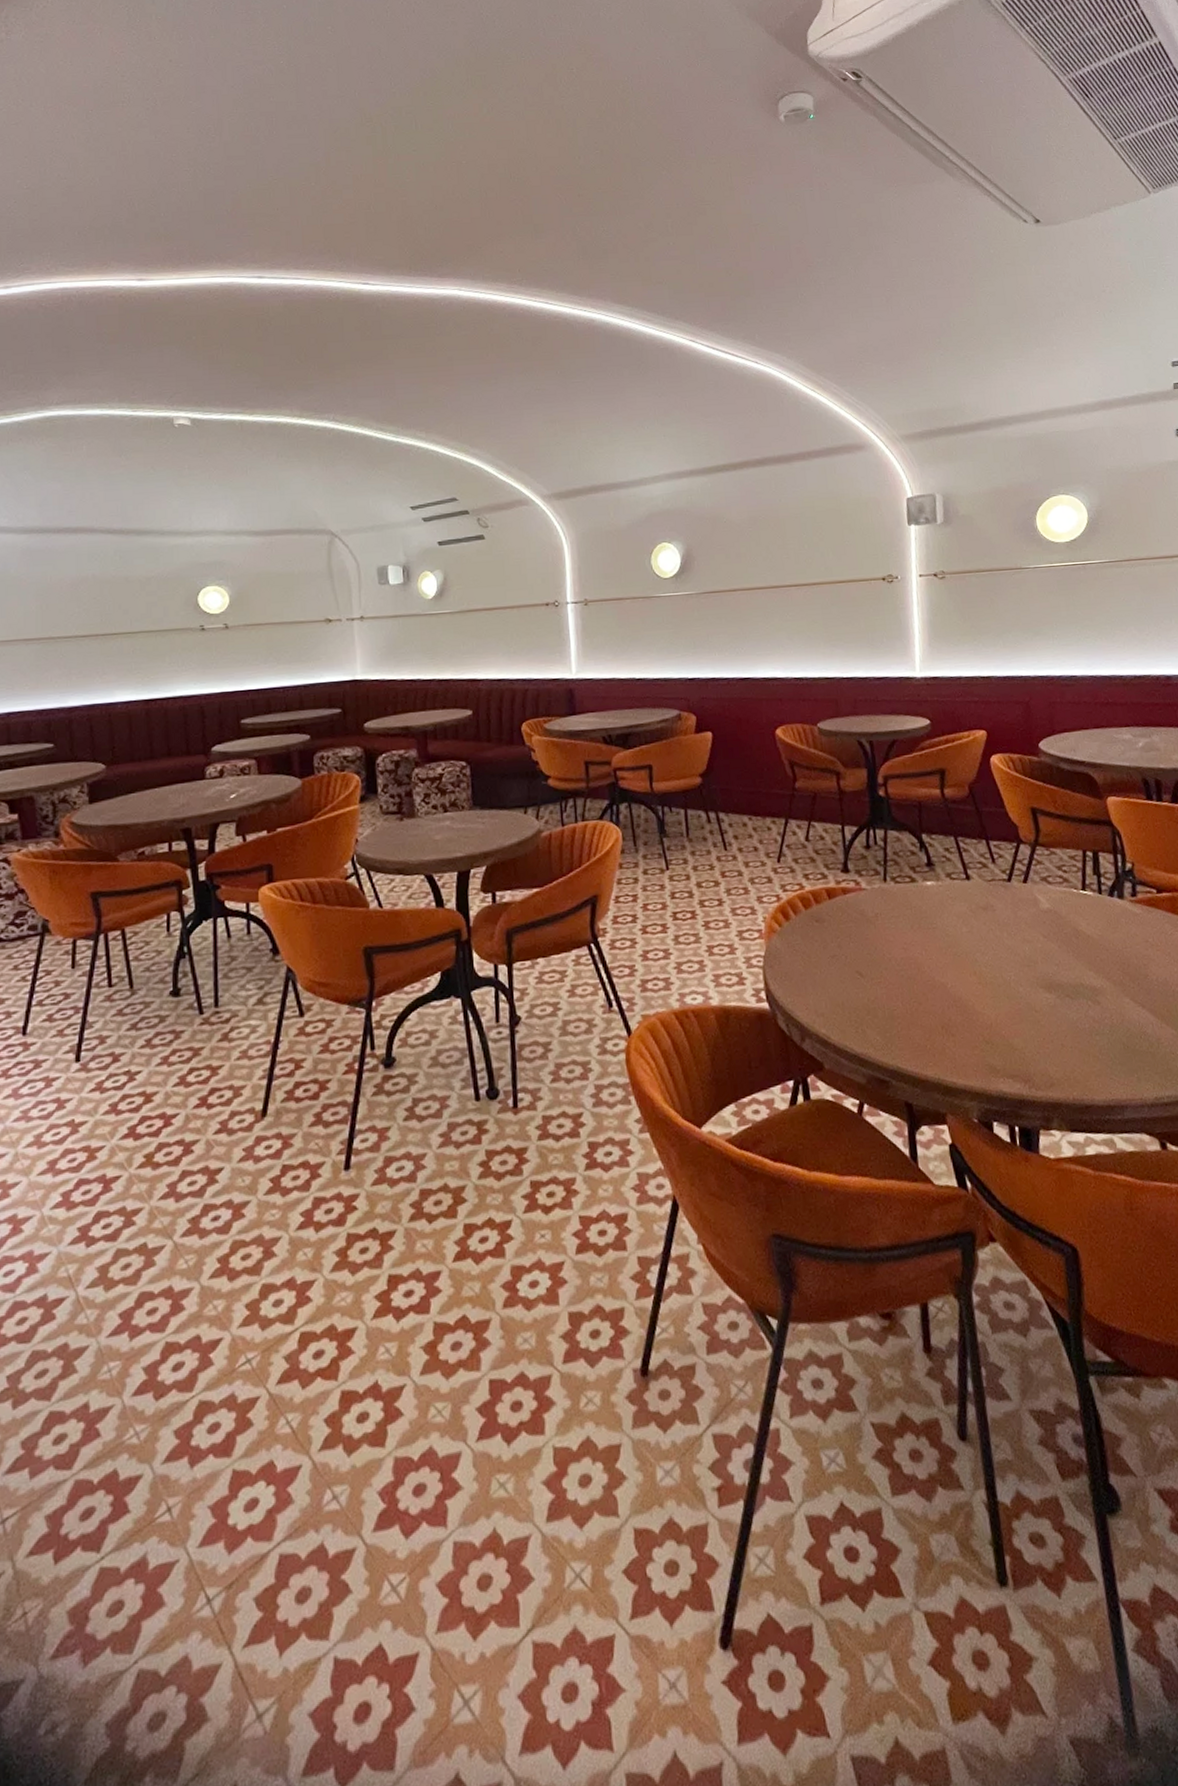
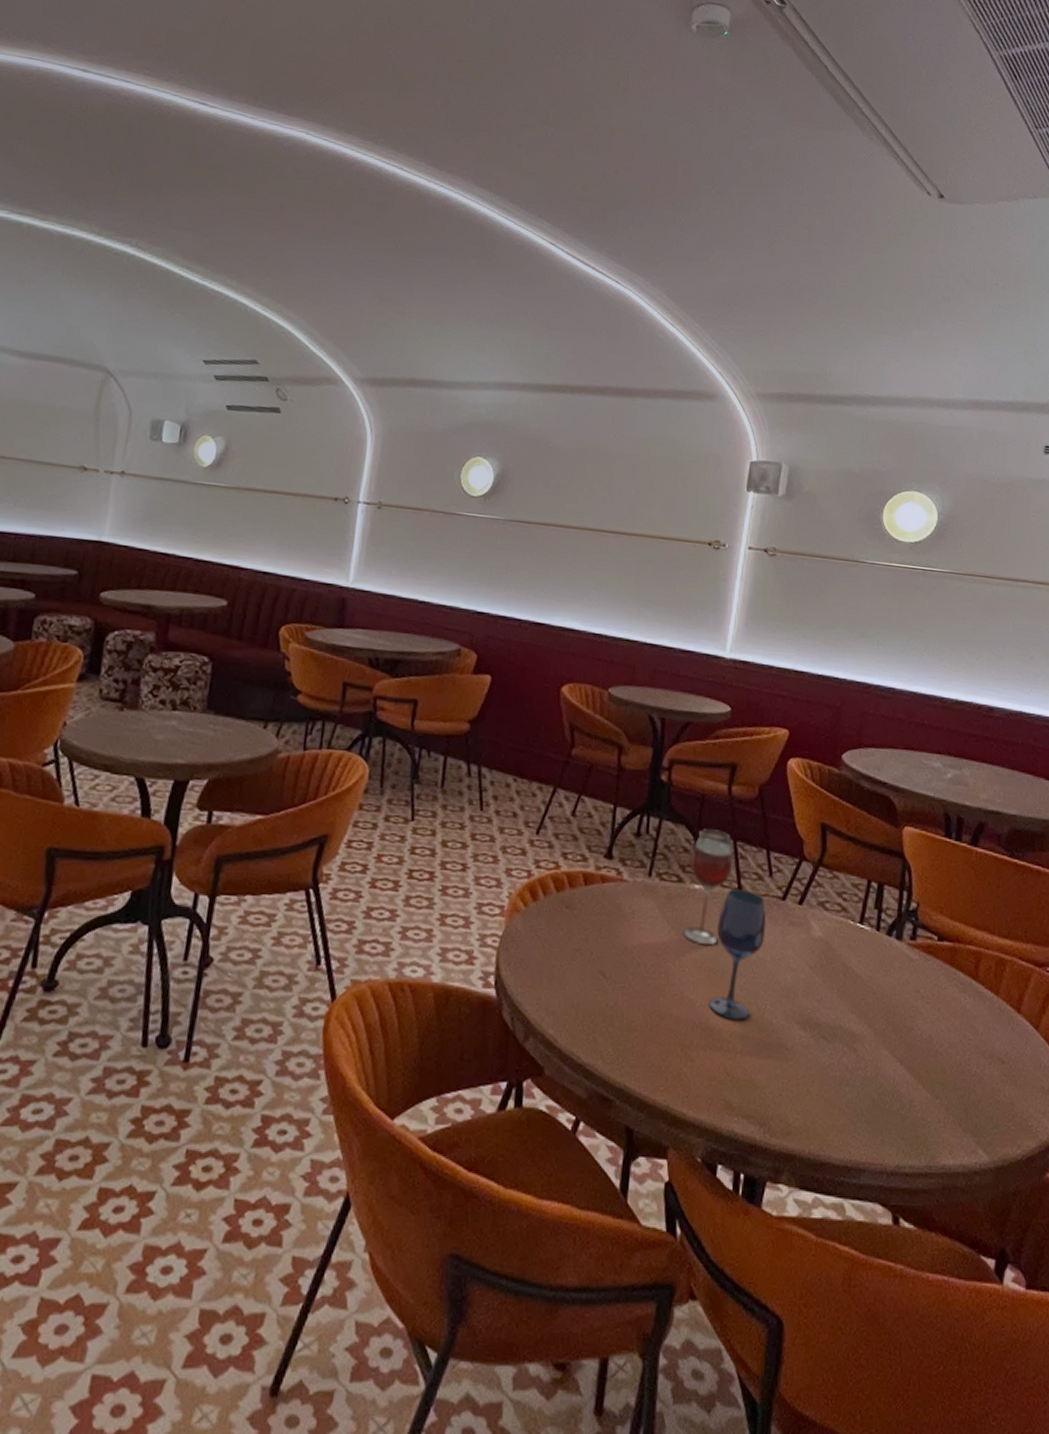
wineglass: none [918,830,958,933] -> present [683,829,734,946]
wineglass: none [953,878,999,994] -> present [708,888,767,1020]

